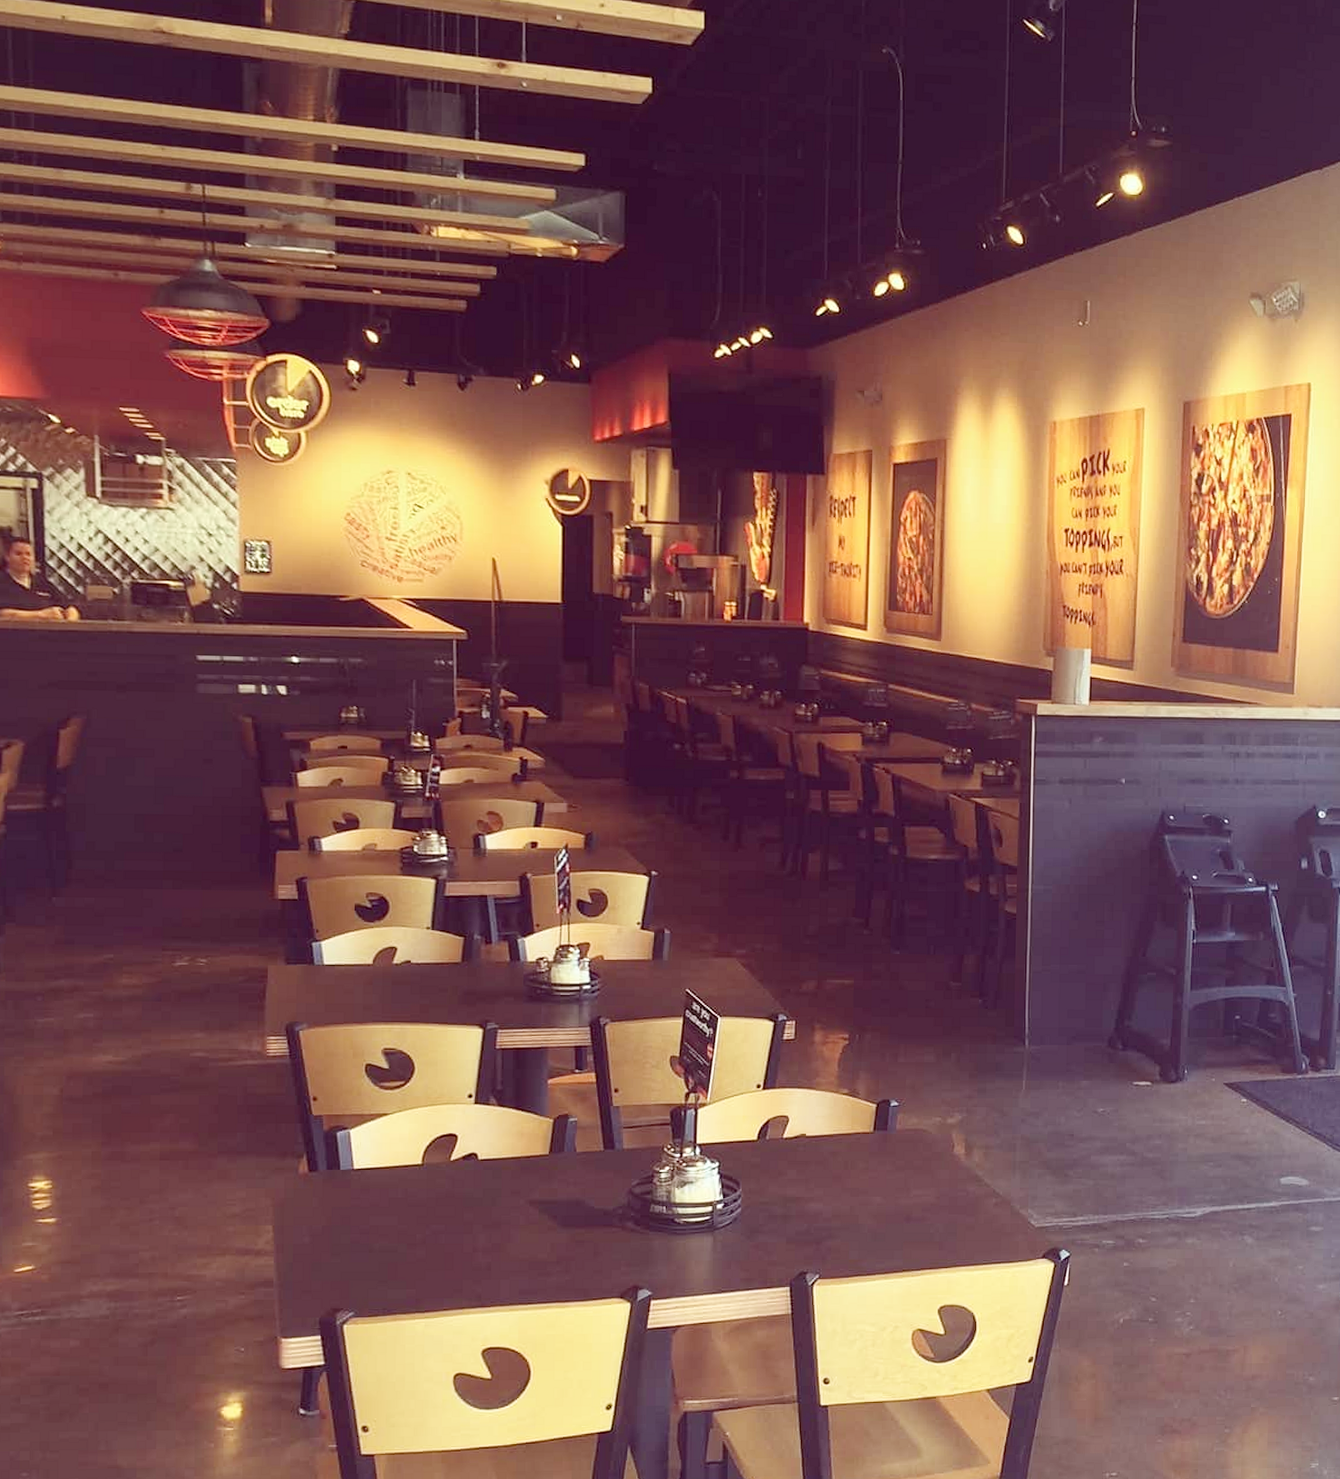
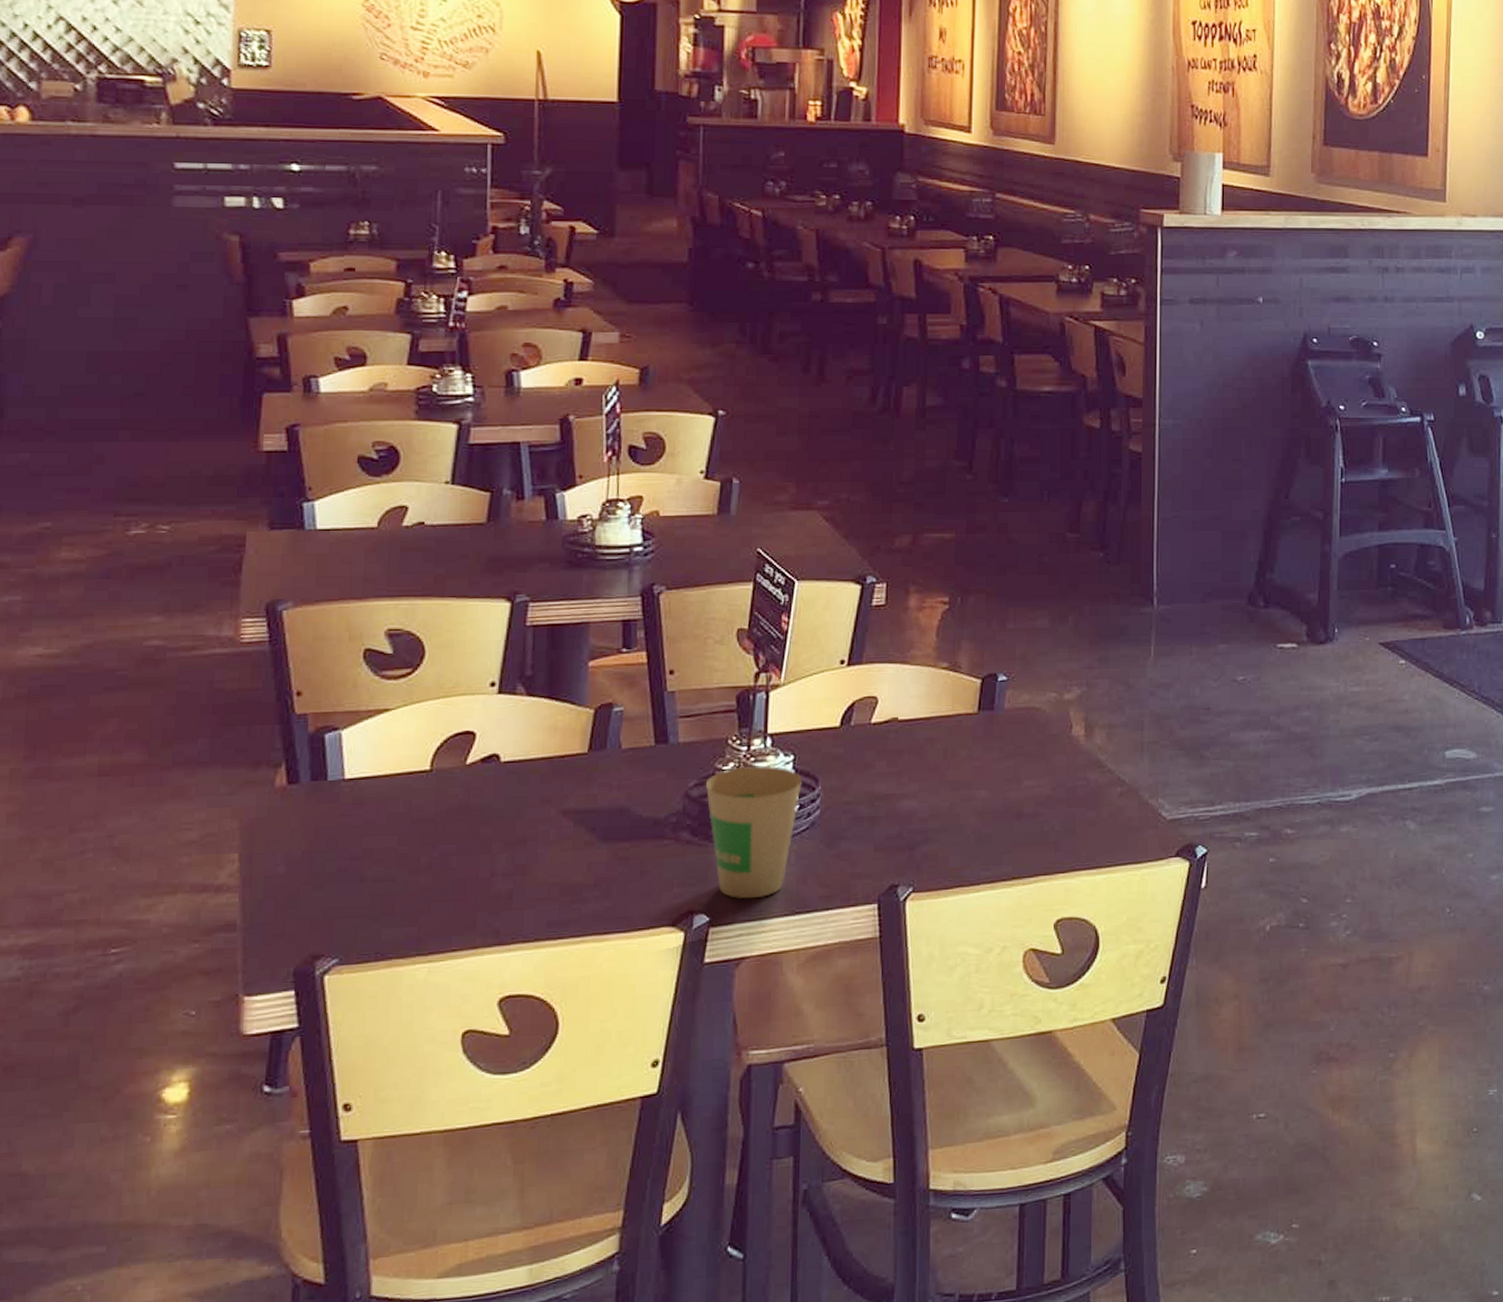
paper cup: none [646,1170,726,1279] -> present [706,765,802,899]

